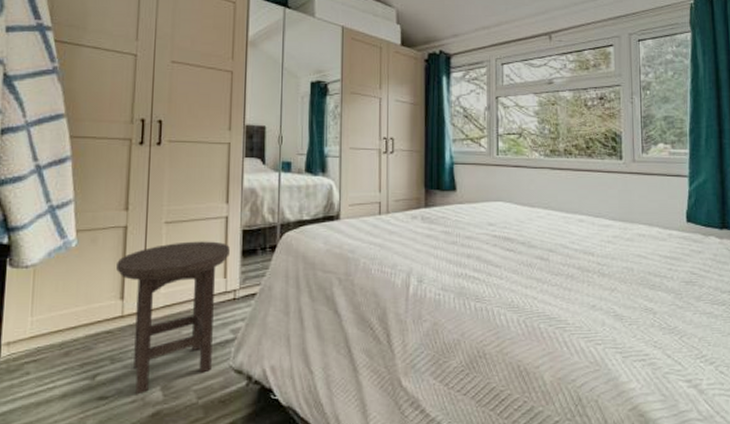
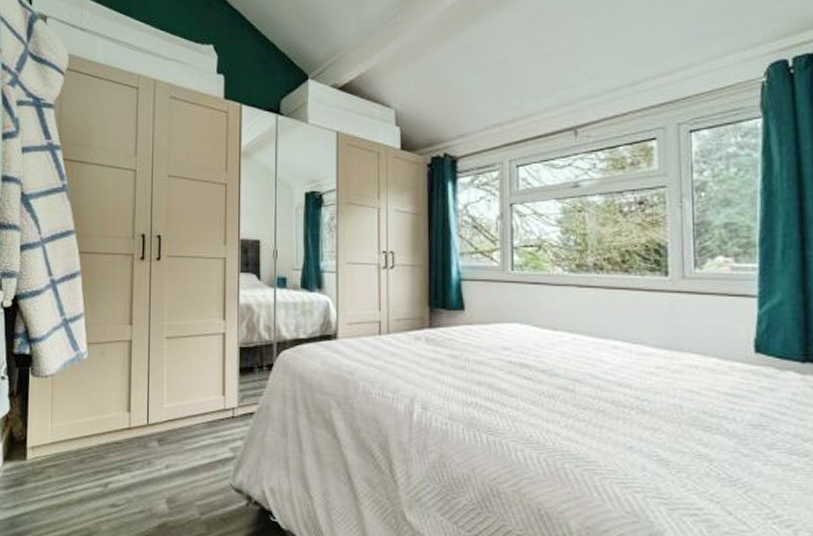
stool: present [116,241,230,395] -> none [123,357,227,506]

